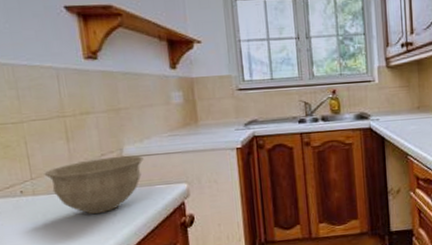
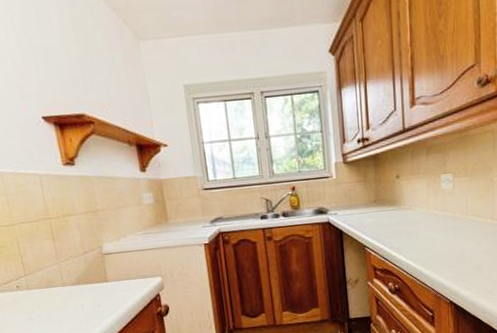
bowl: present [44,155,144,214] -> none [35,252,121,305]

